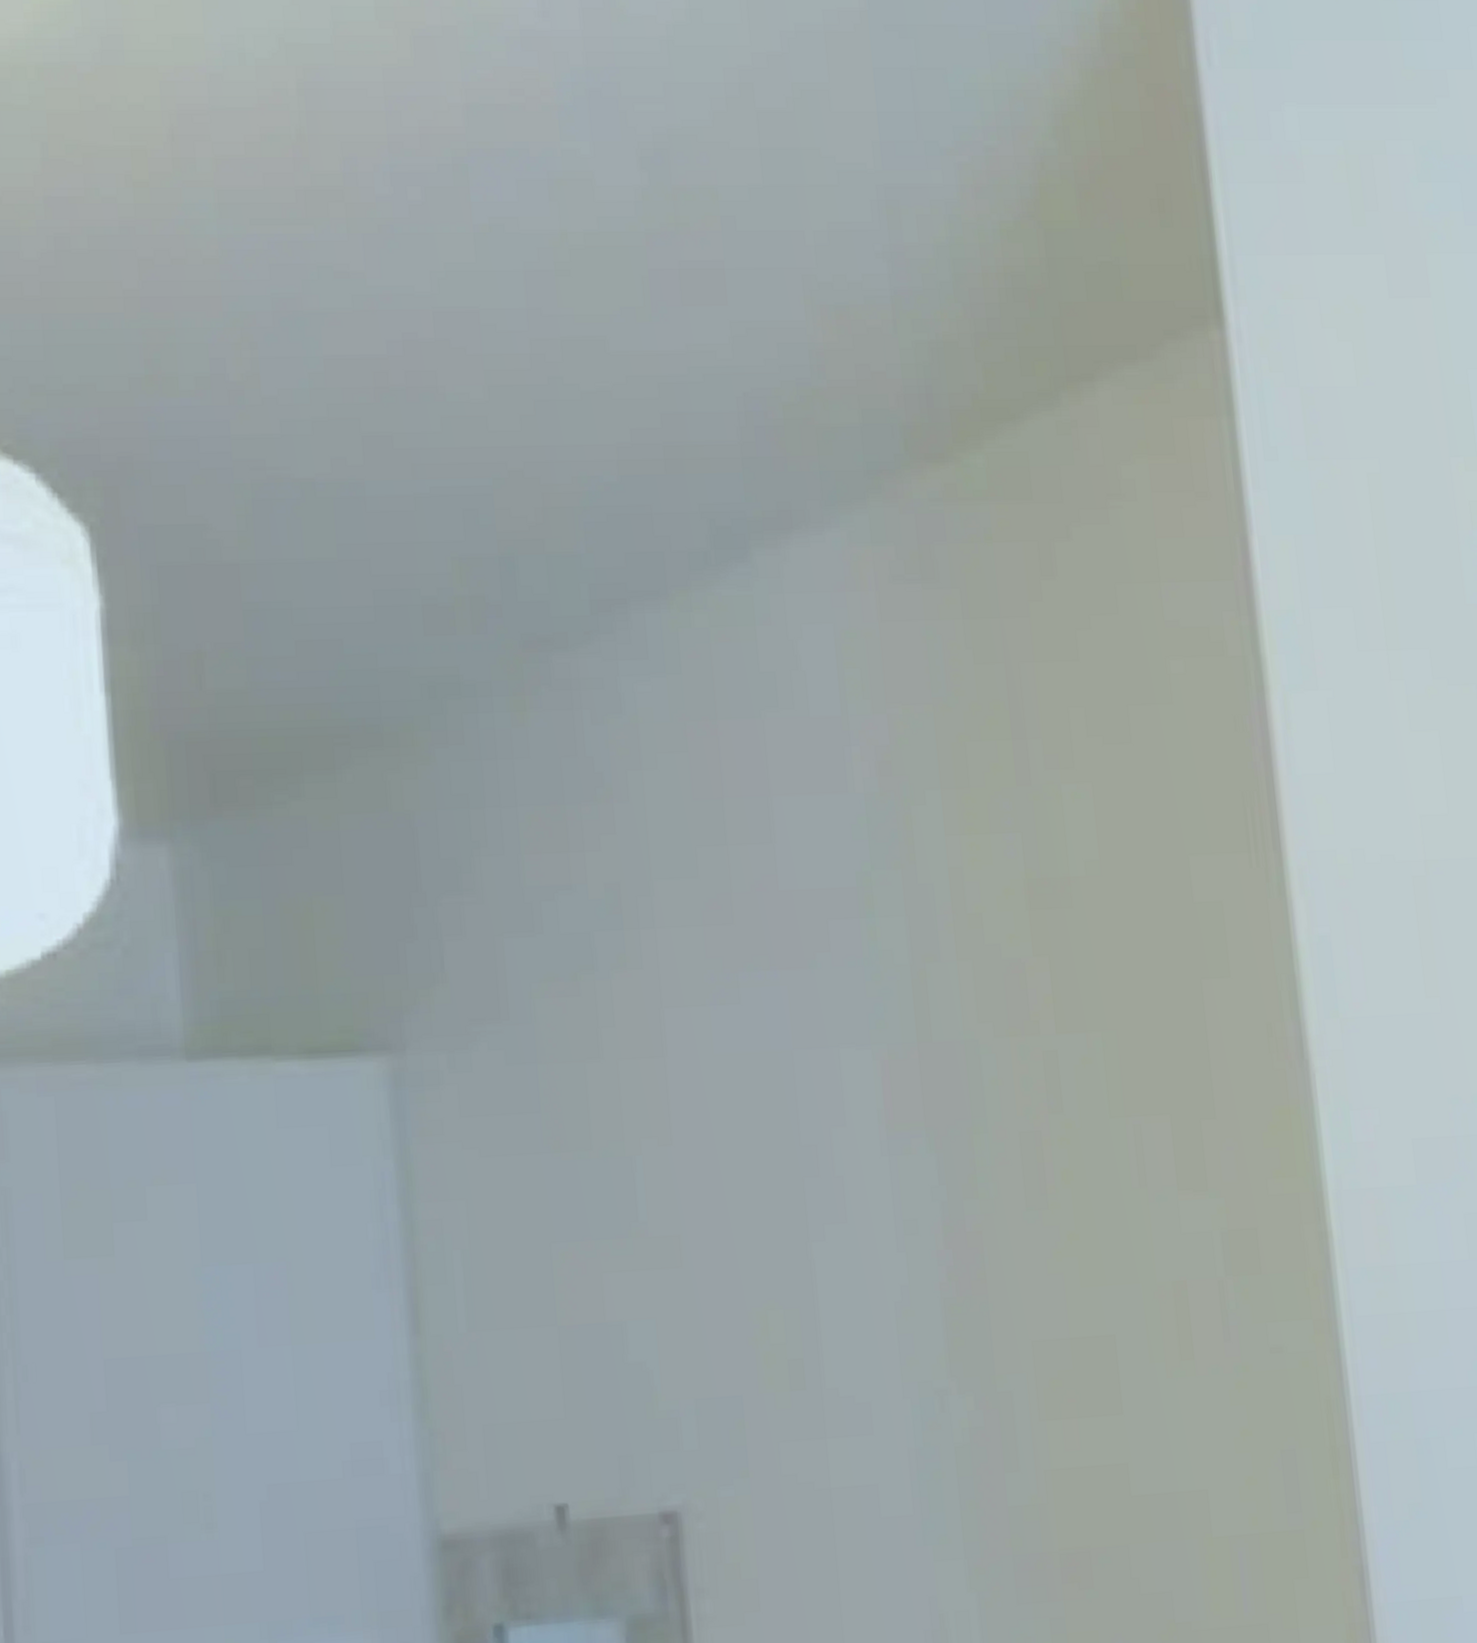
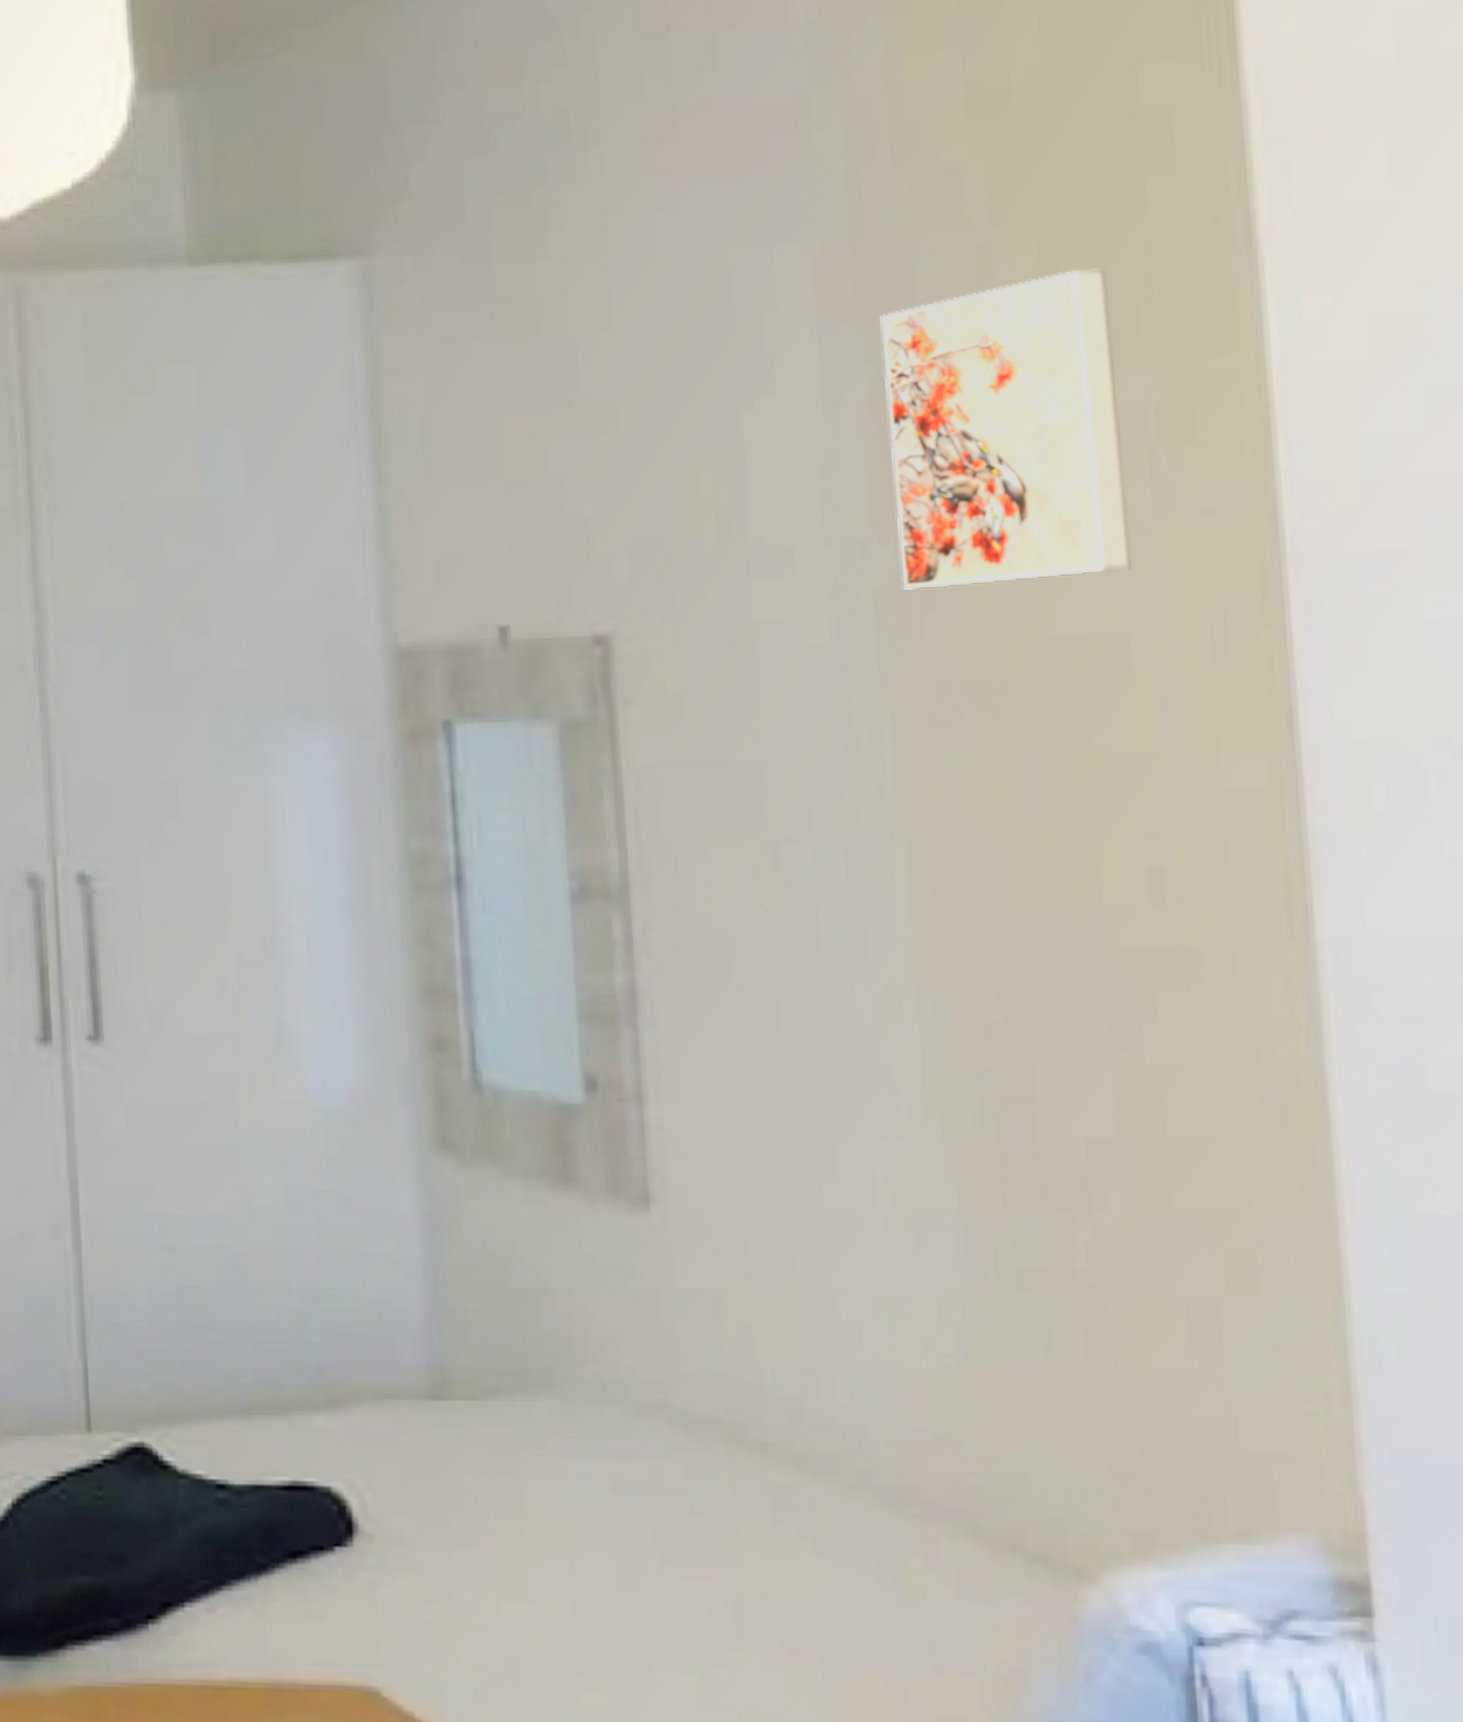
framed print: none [951,1080,1208,1447] -> present [880,268,1132,590]

